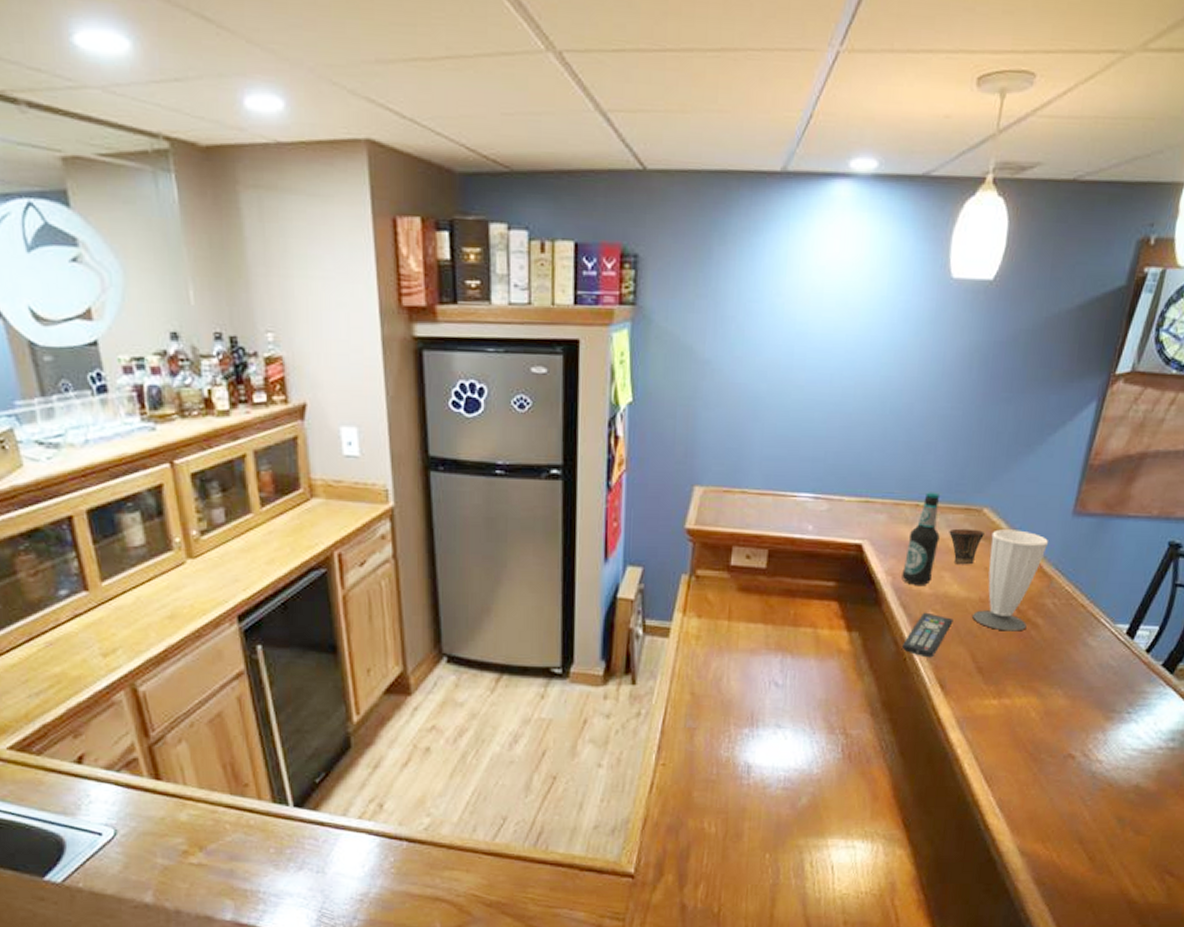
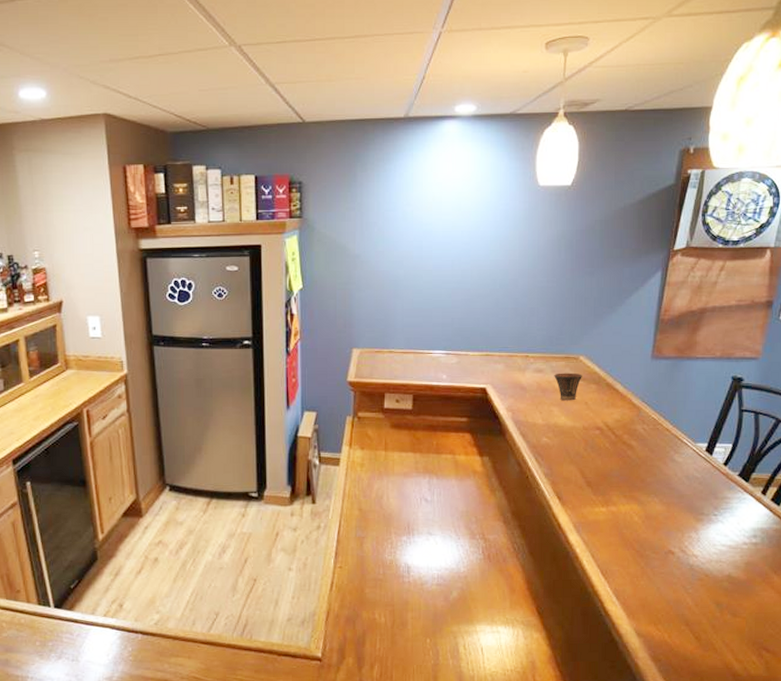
bottle: present [902,492,941,585] -> none [519,345,547,418]
remote control: present [902,612,954,658] -> none [525,439,564,475]
cup: present [973,529,1048,632] -> none [579,372,634,452]

